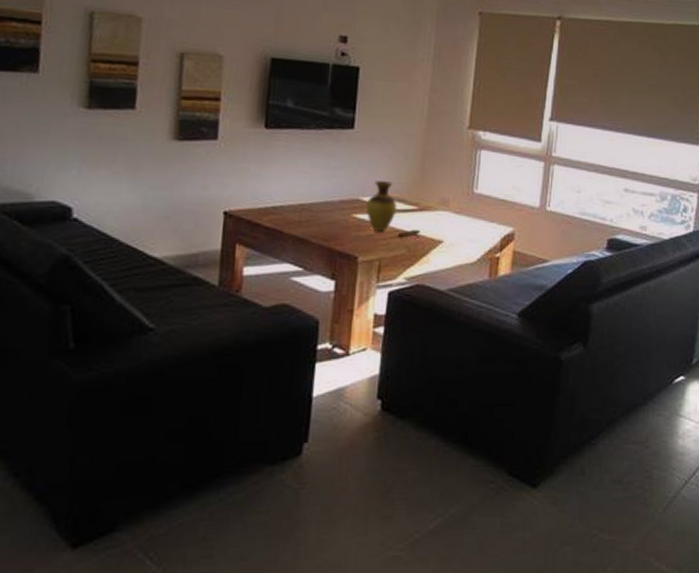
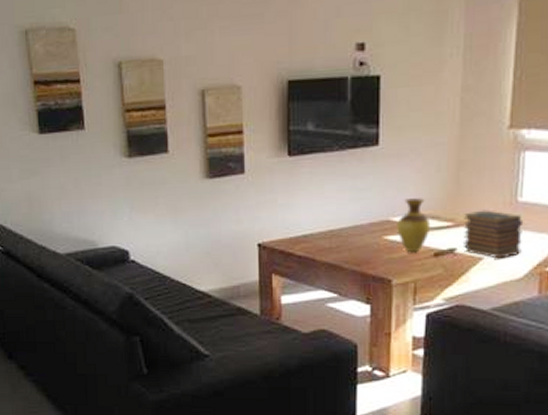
book stack: none [424,197,478,243] -> present [462,210,524,259]

